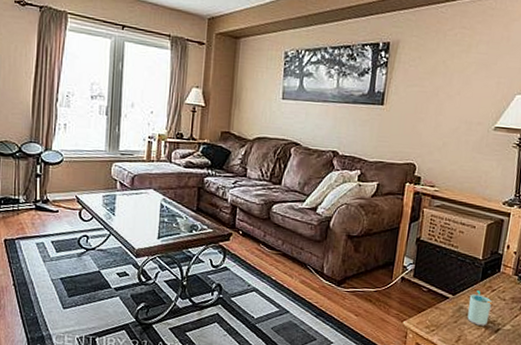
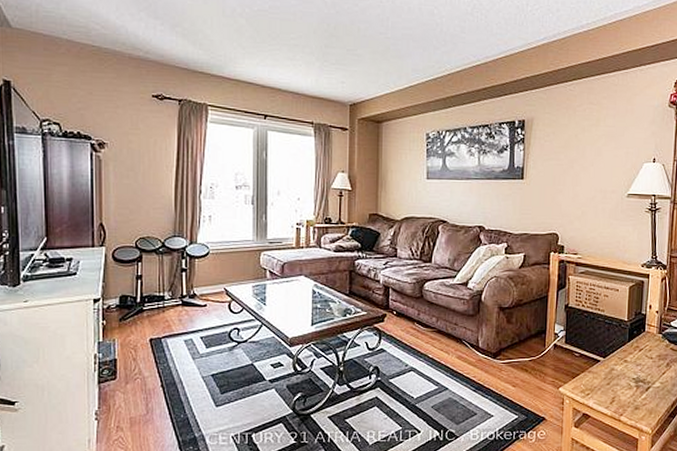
cup: present [467,290,493,326] -> none [619,351,641,385]

